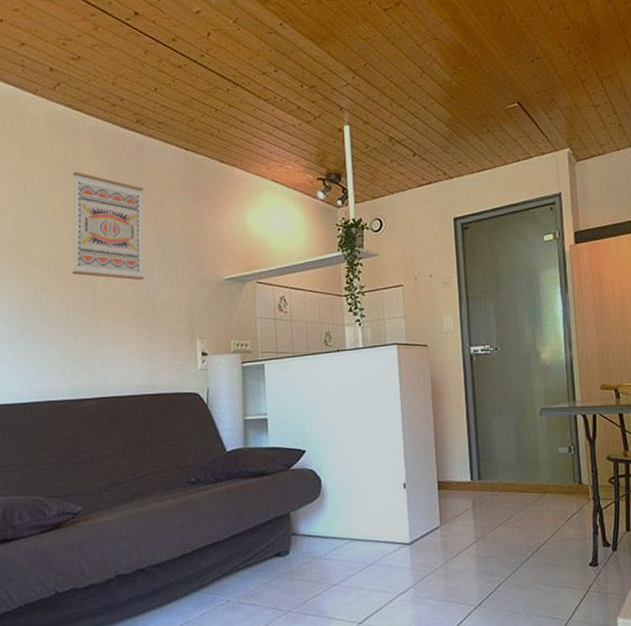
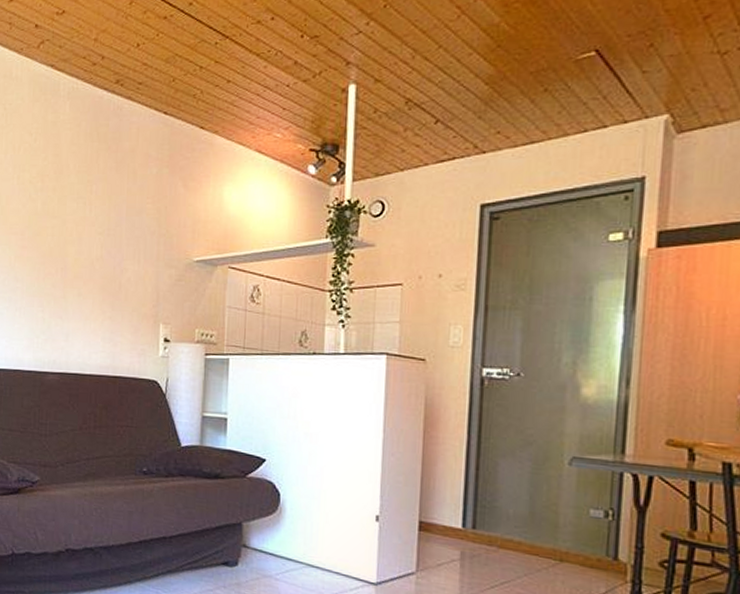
wall art: present [72,172,145,281] -> none [44,137,118,256]

